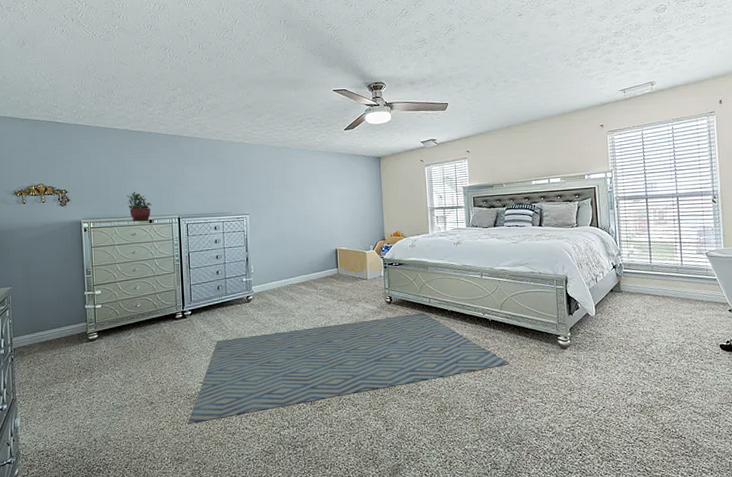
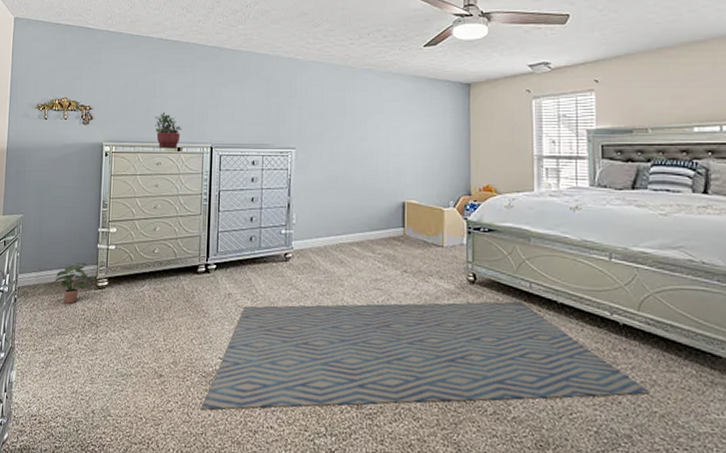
potted plant: none [48,321,86,357] -> present [54,262,95,304]

